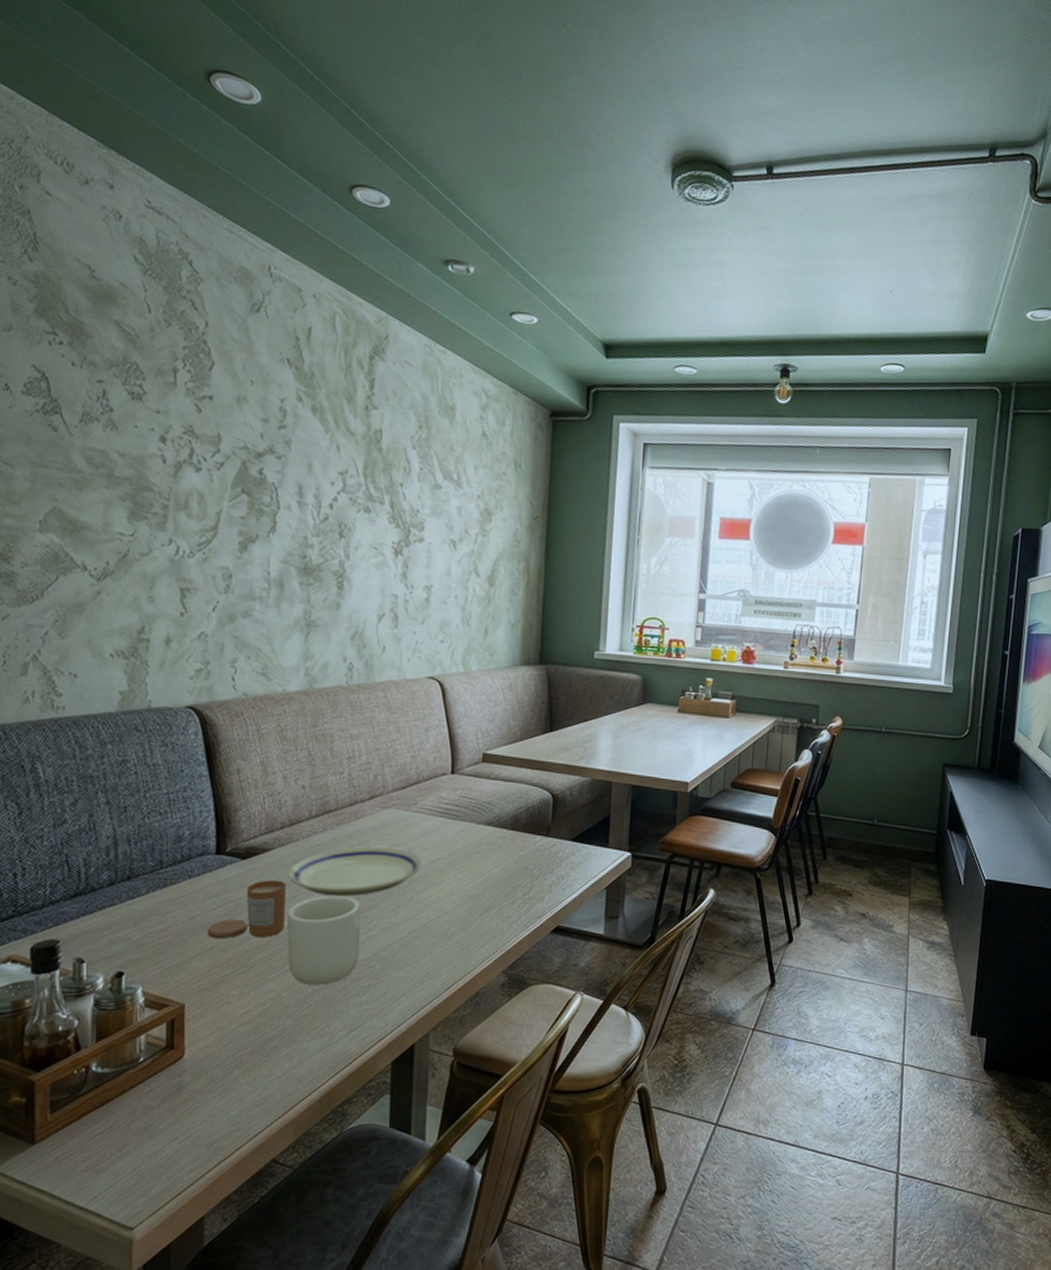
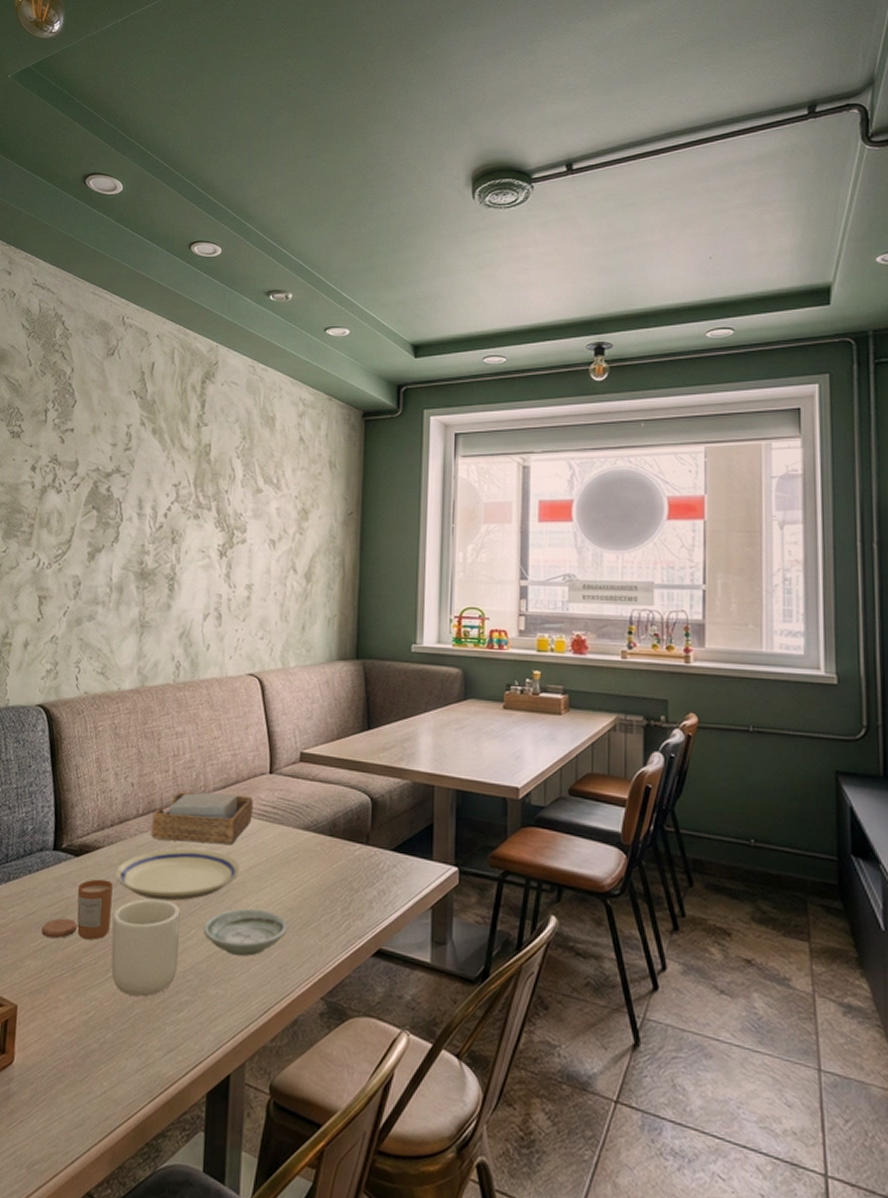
napkin holder: none [326,793,435,842] -> present [151,792,253,845]
saucer: none [384,898,471,942] -> present [203,908,288,957]

